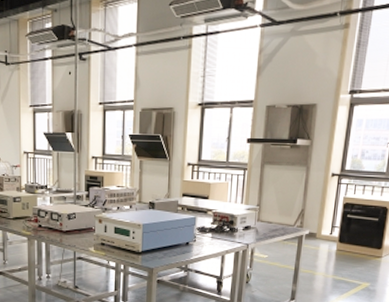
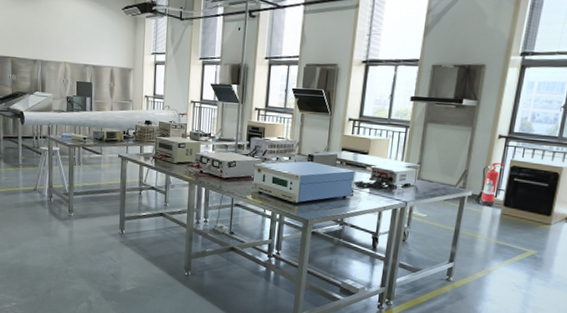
fire extinguisher: none [312,200,339,244] -> present [475,162,506,207]

